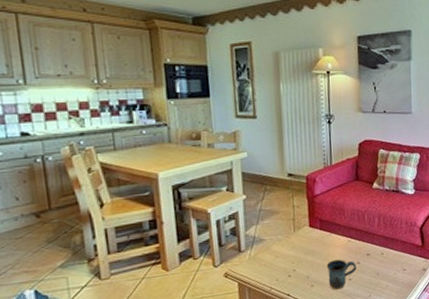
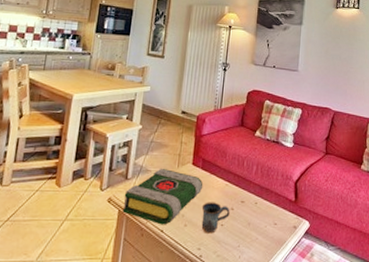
book: none [241,234,325,290] -> present [122,168,204,225]

